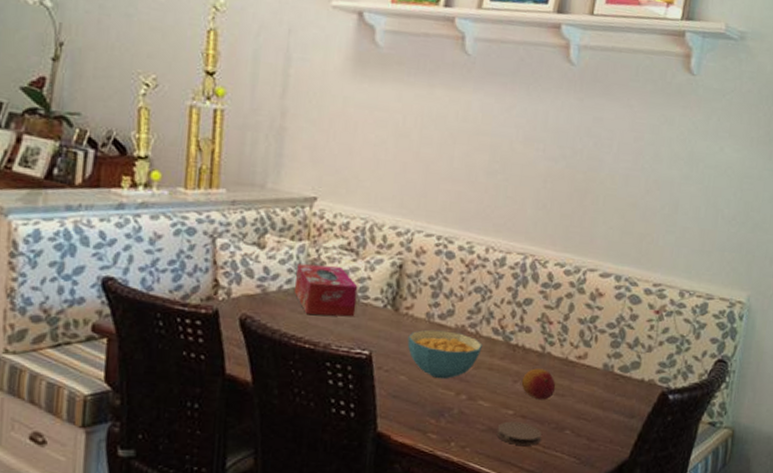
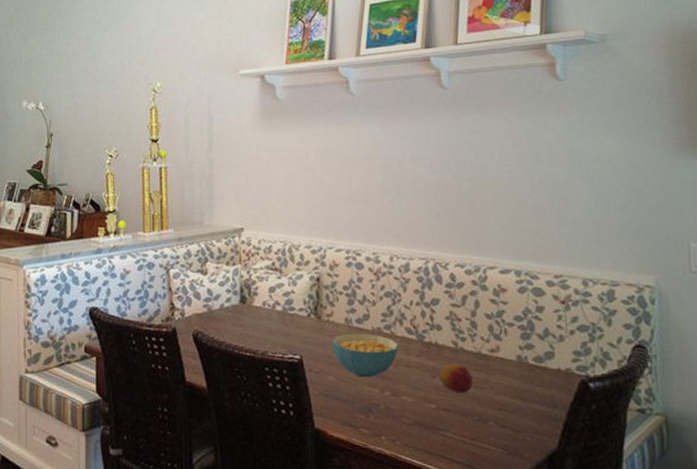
tissue box: present [293,263,358,317] -> none [233,284,285,327]
coaster: present [496,421,542,446] -> none [422,415,466,438]

